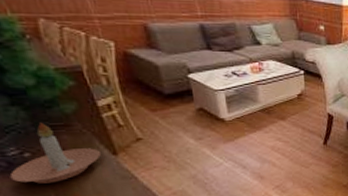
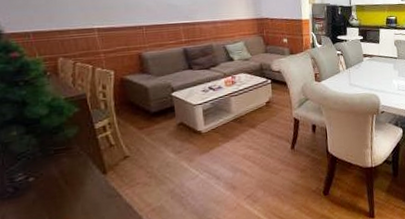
candle holder: present [9,122,101,184] -> none [14,147,92,208]

